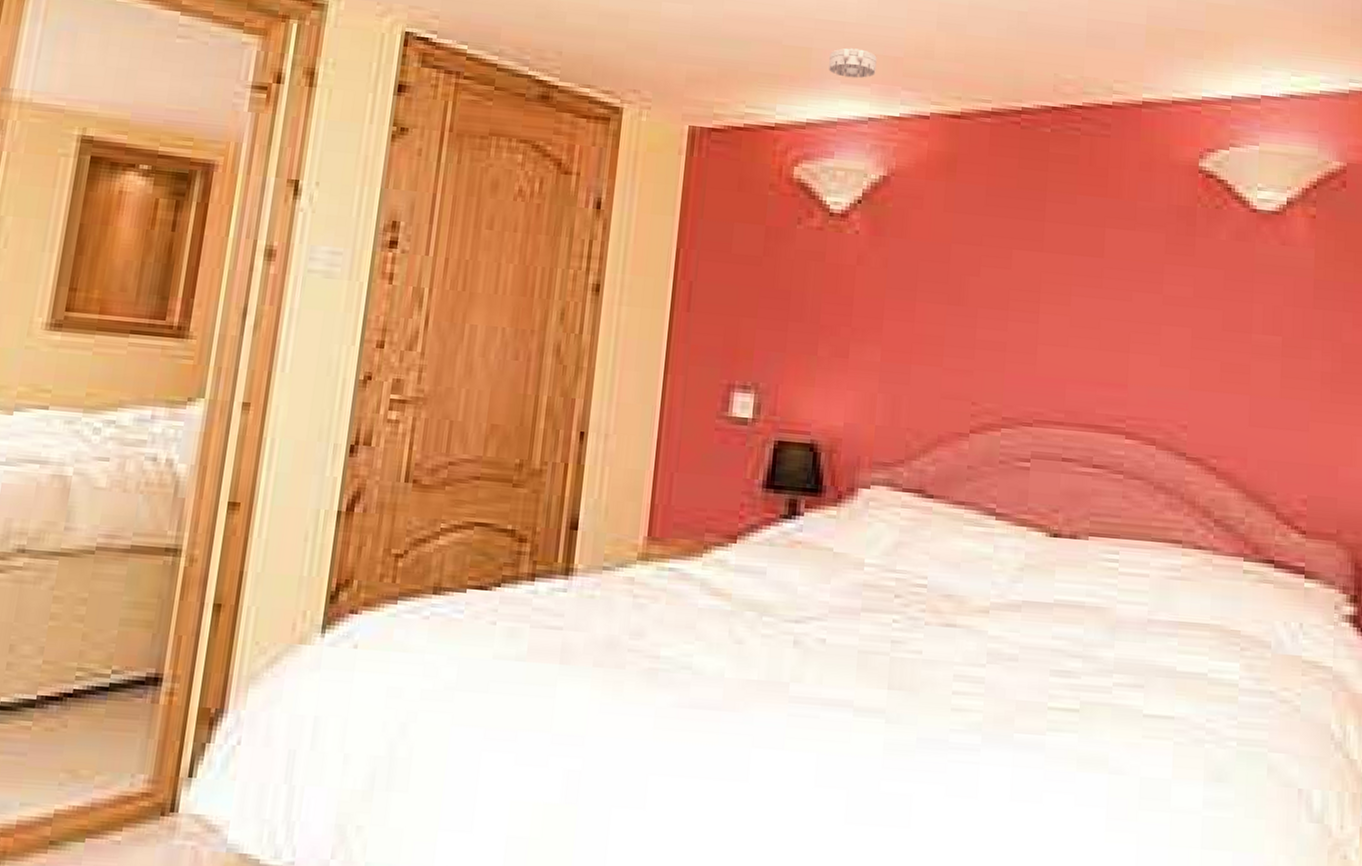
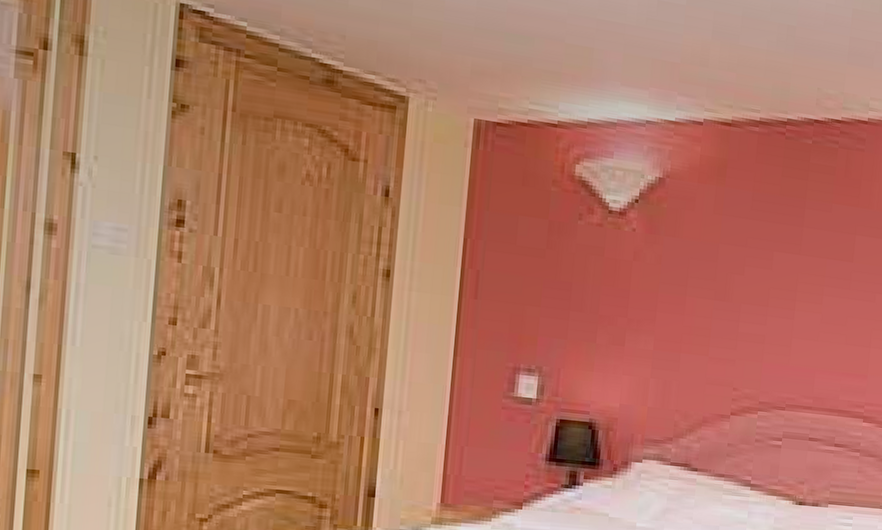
smoke detector: present [829,48,877,79] -> none [609,50,655,82]

